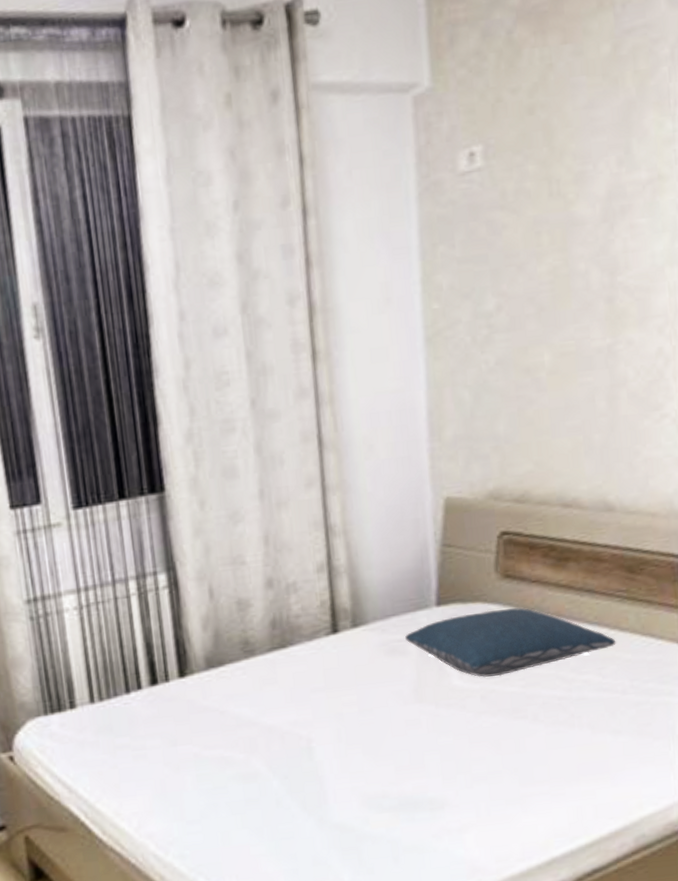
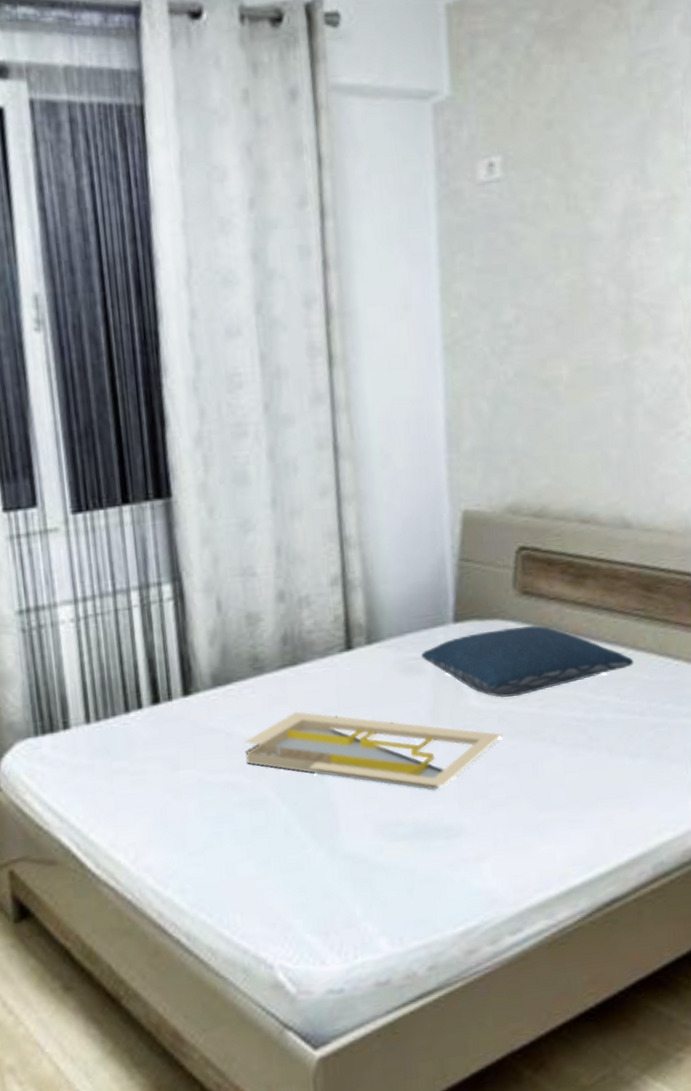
serving tray: none [236,691,485,766] -> present [243,711,502,791]

